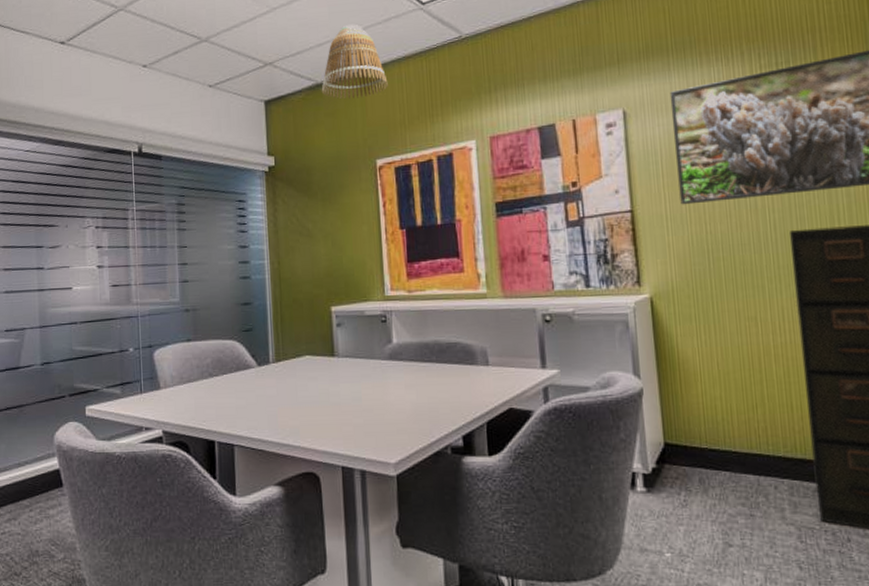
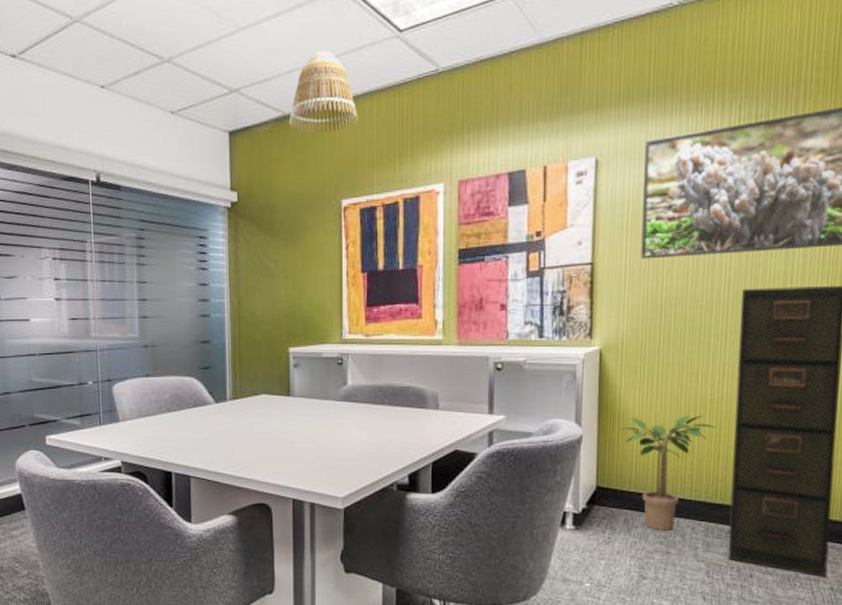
potted plant: none [681,362,784,490] -> present [619,415,715,530]

